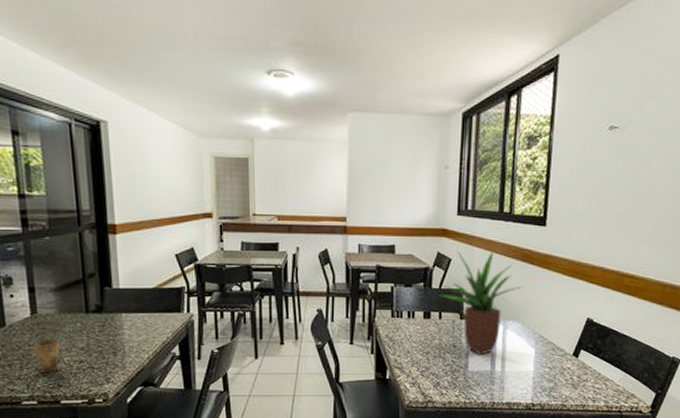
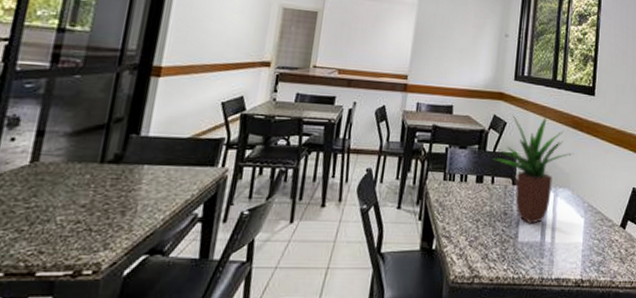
cup: present [34,333,60,374] -> none [20,185,58,236]

